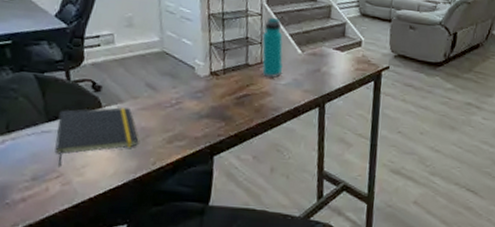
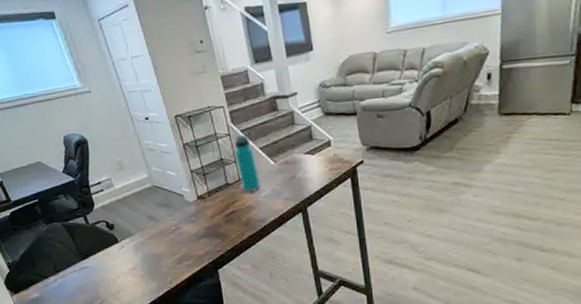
notepad: present [54,107,138,167] -> none [88,239,154,295]

